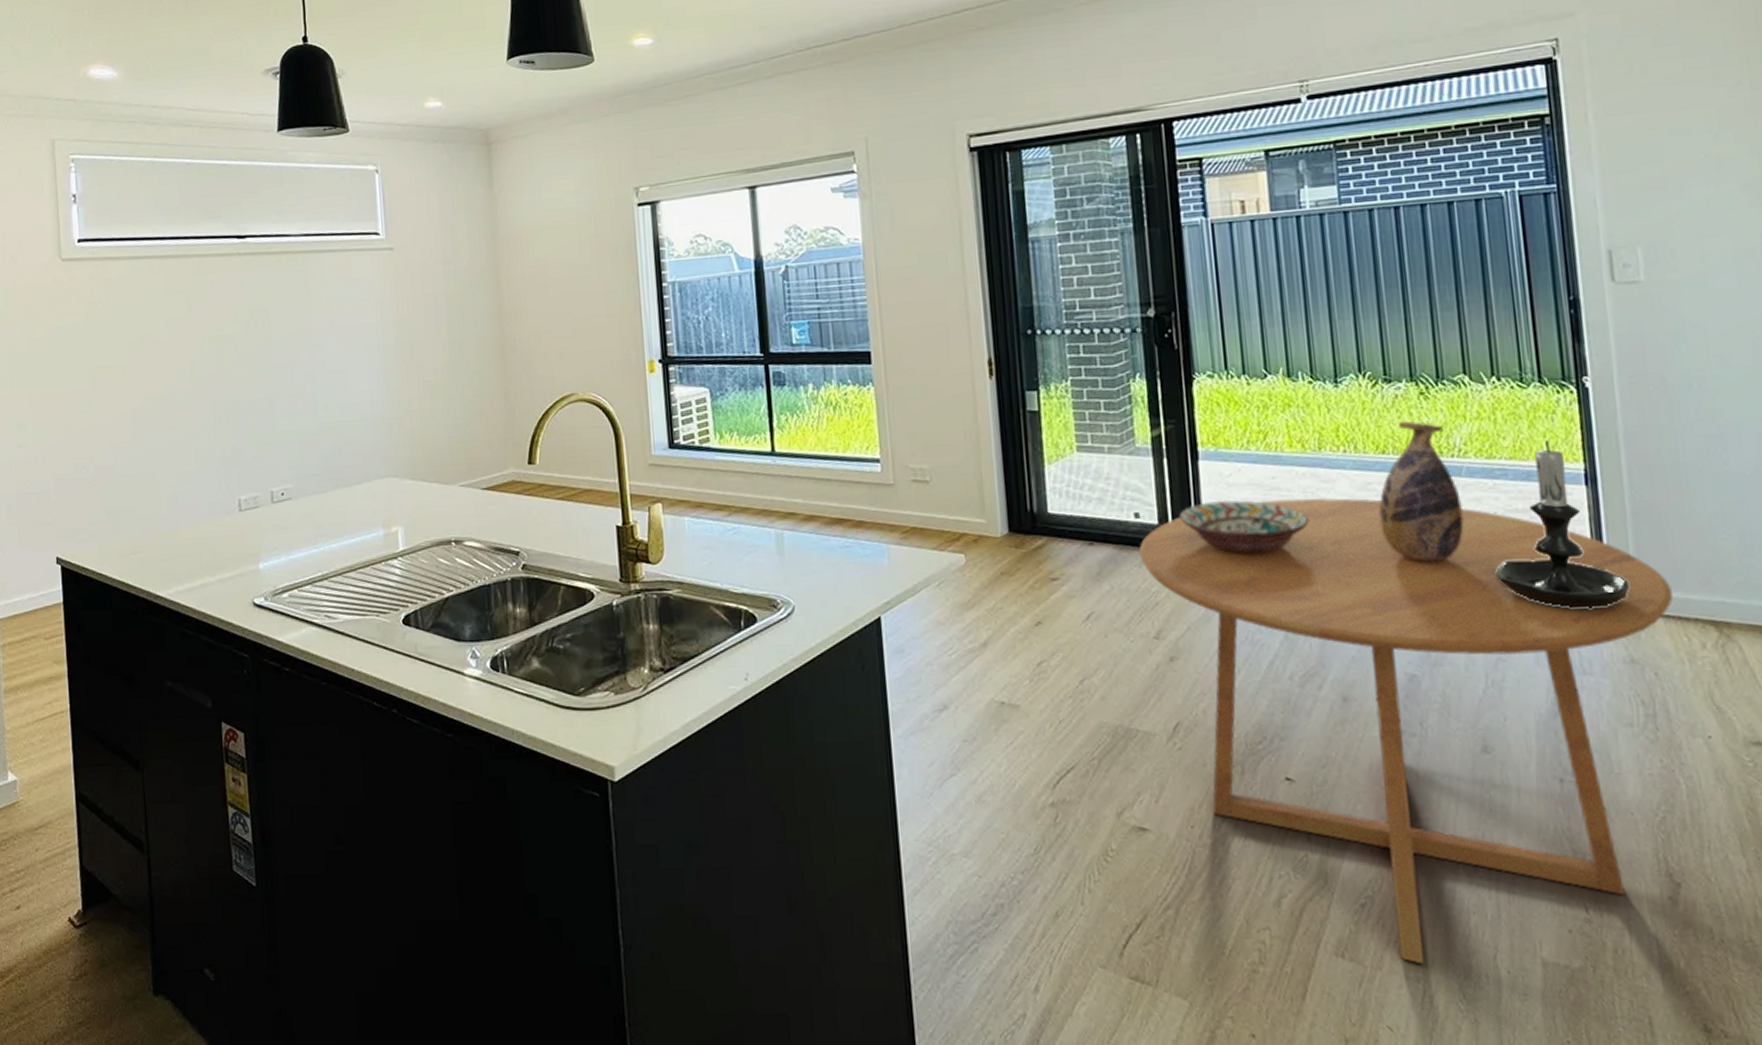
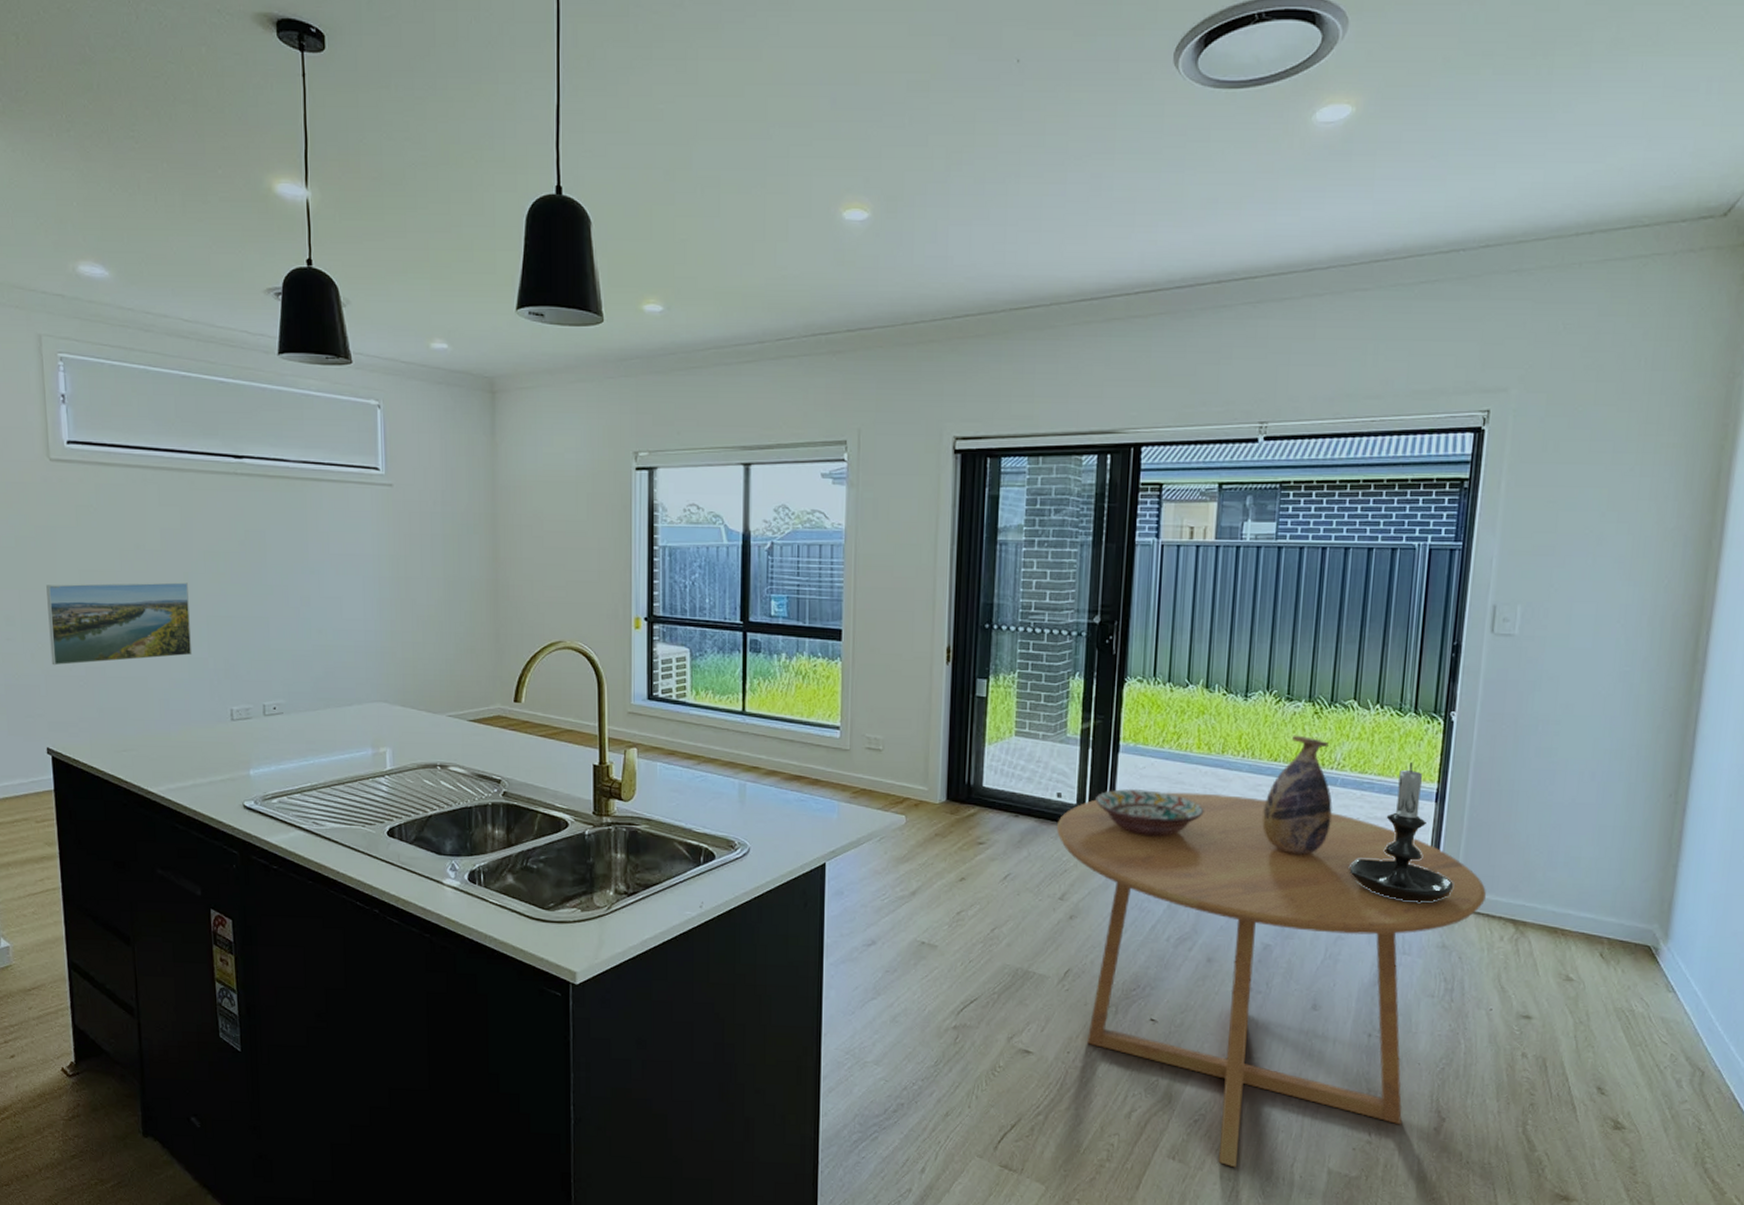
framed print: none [57,370,200,469] -> present [46,582,193,666]

